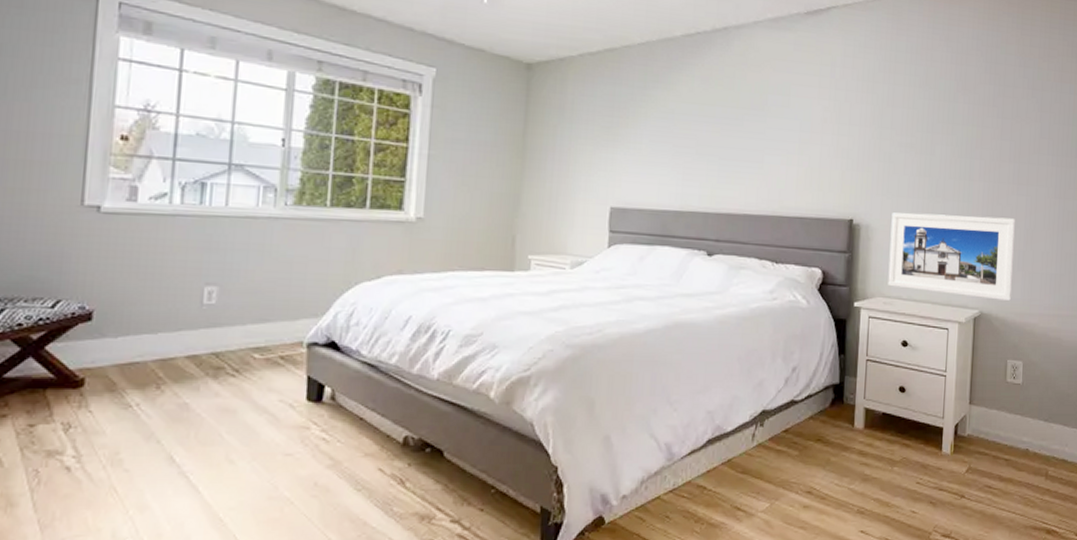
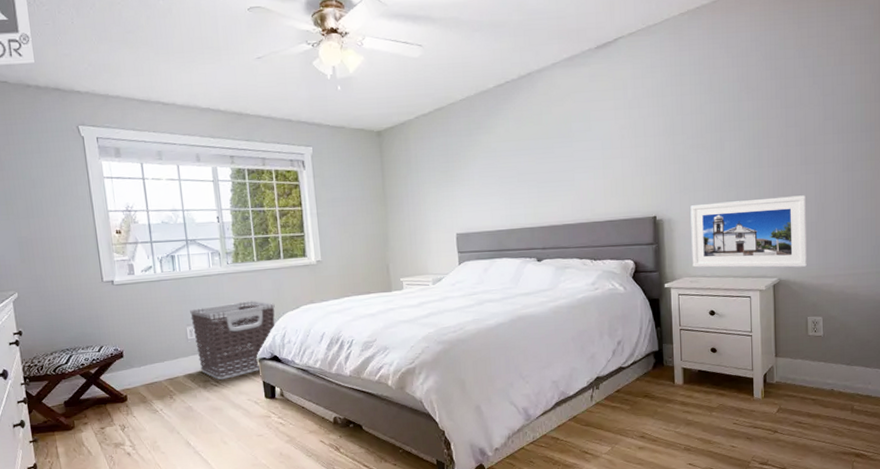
clothes hamper: none [213,260,345,368] -> present [190,301,275,380]

